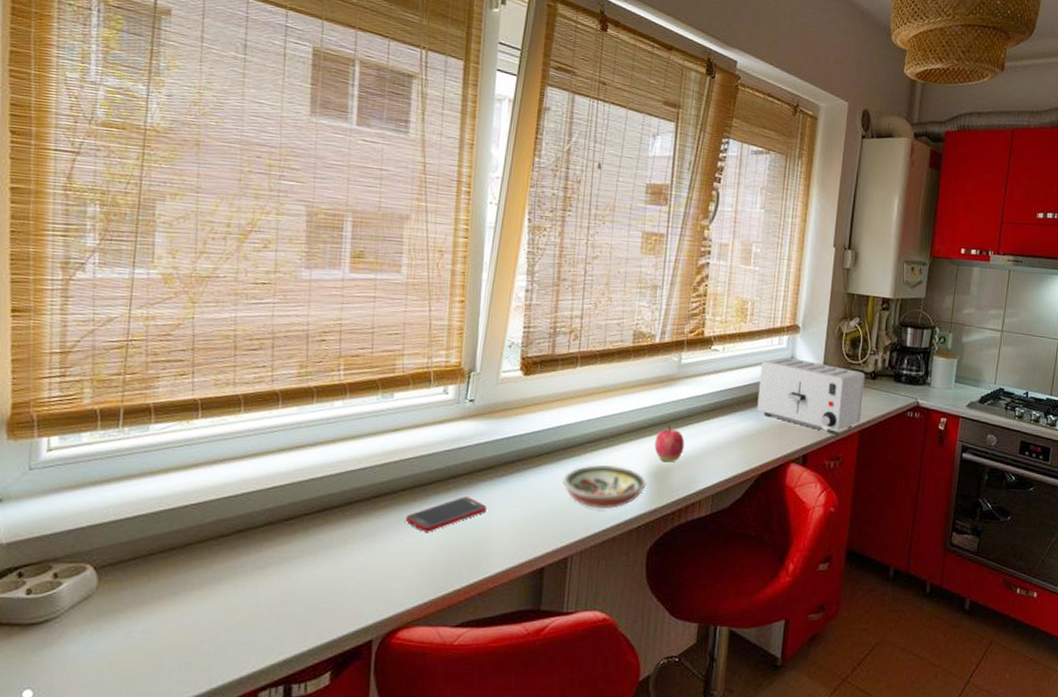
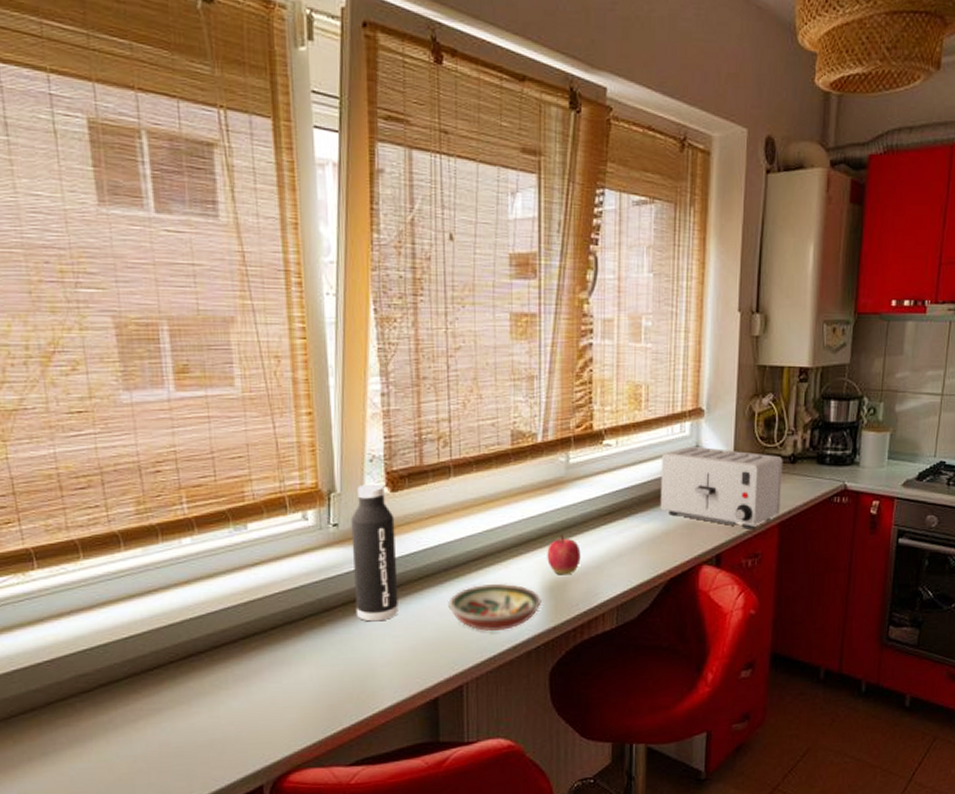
cell phone: present [405,497,487,532] -> none [279,630,367,671]
water bottle: none [479,366,524,491] -> present [351,483,398,622]

